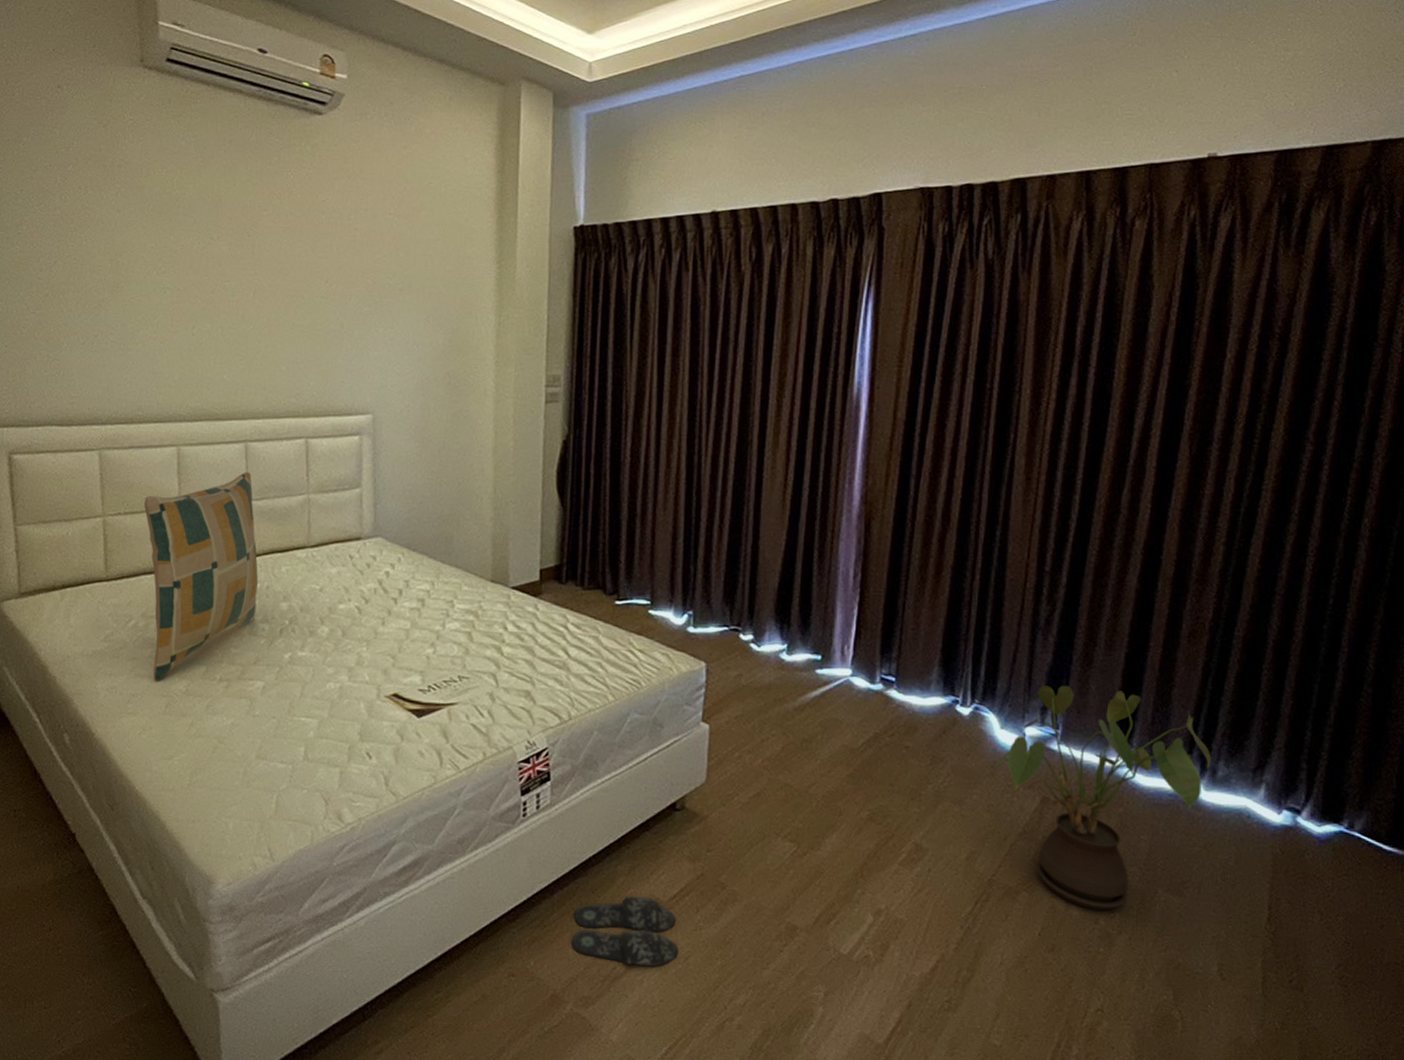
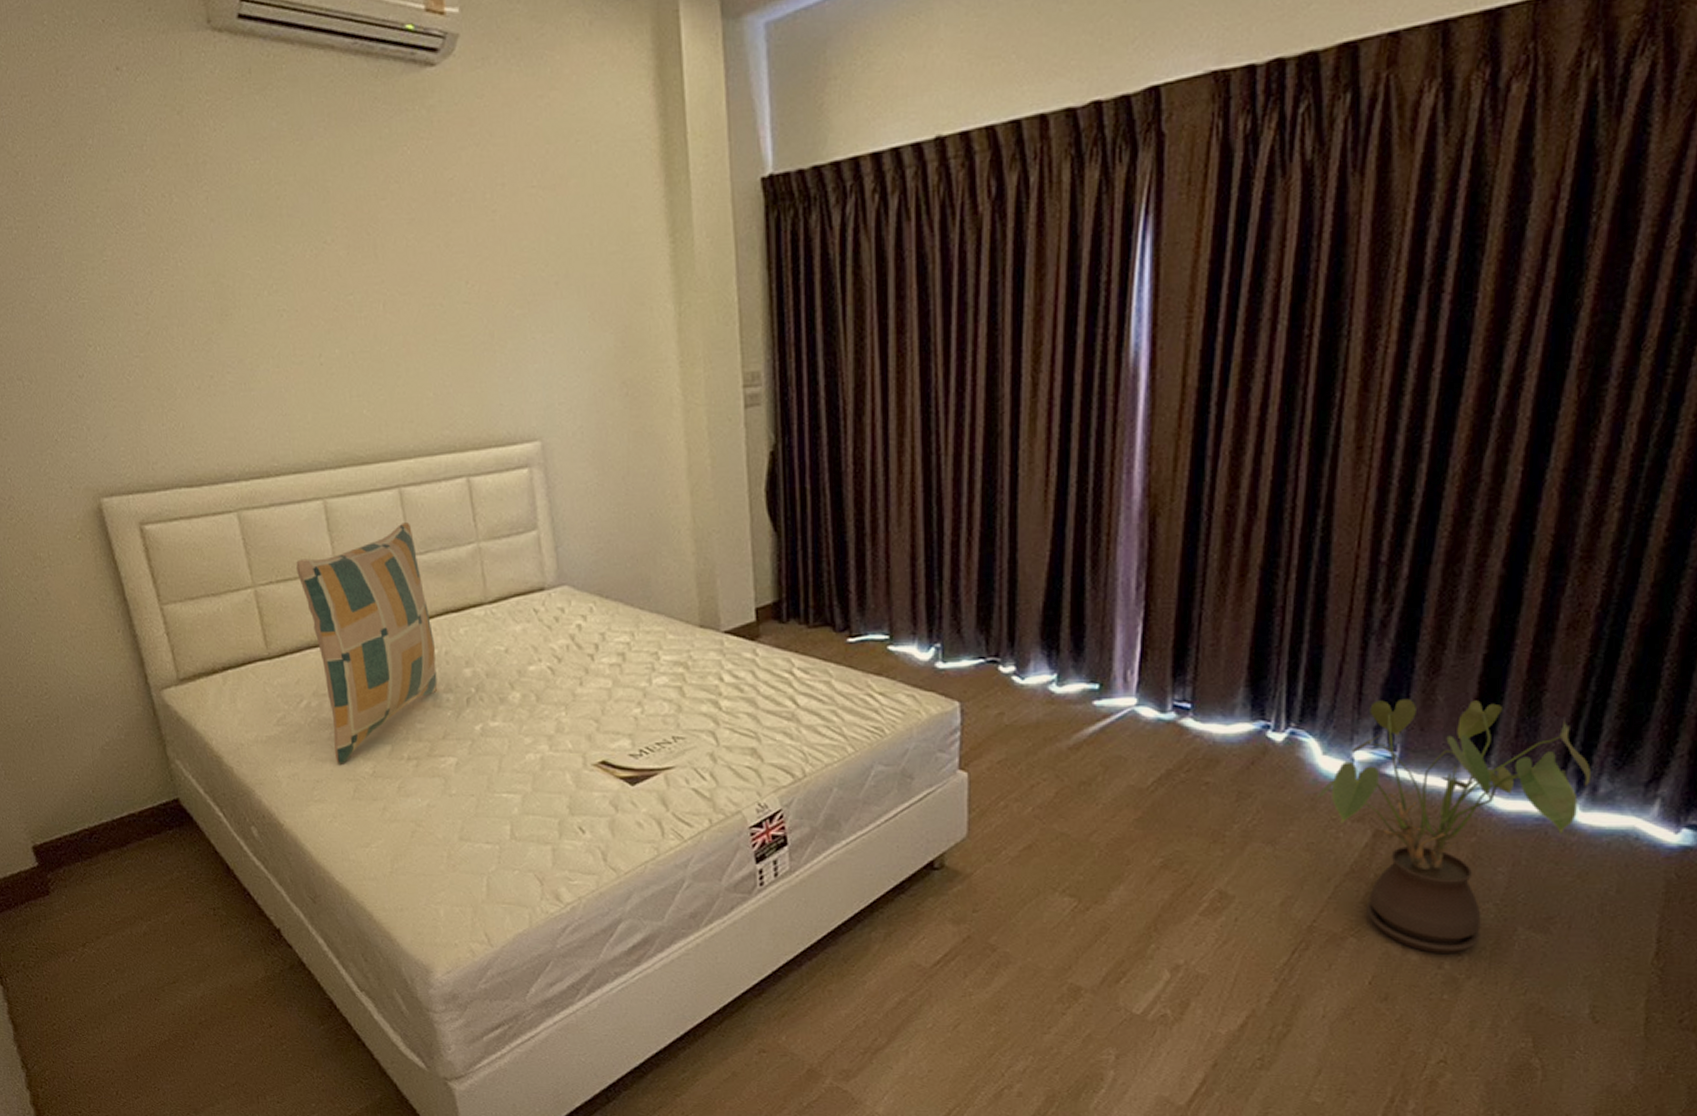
slippers: present [572,896,678,967] -> none [826,964,946,1037]

